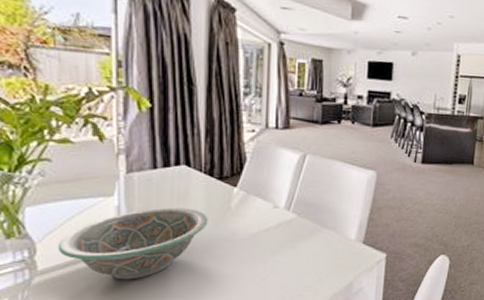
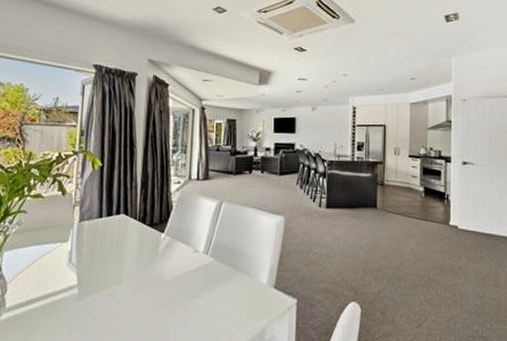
decorative bowl: present [57,207,208,280] -> none [22,252,140,319]

